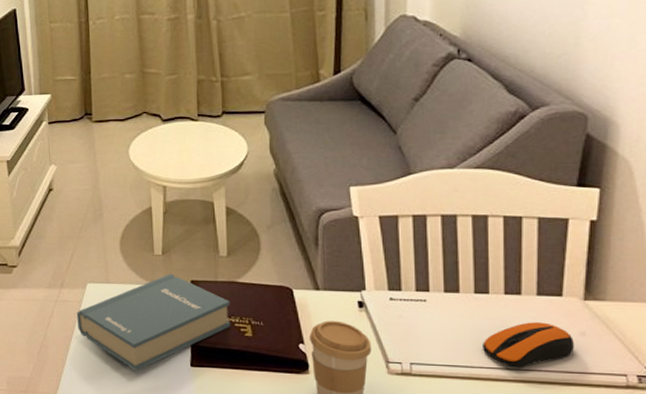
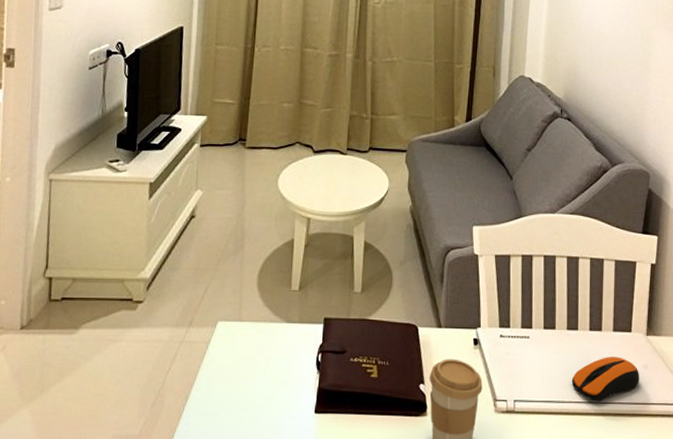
hardback book: present [76,274,231,371] -> none [201,310,360,421]

